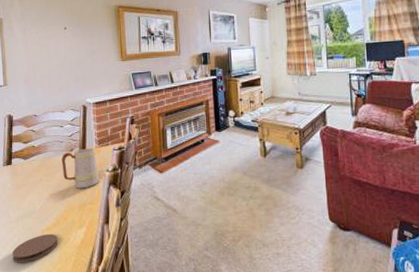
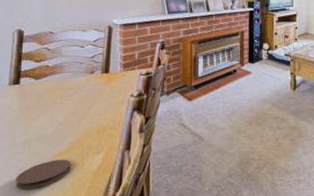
mug: present [61,148,99,189] -> none [80,71,122,114]

